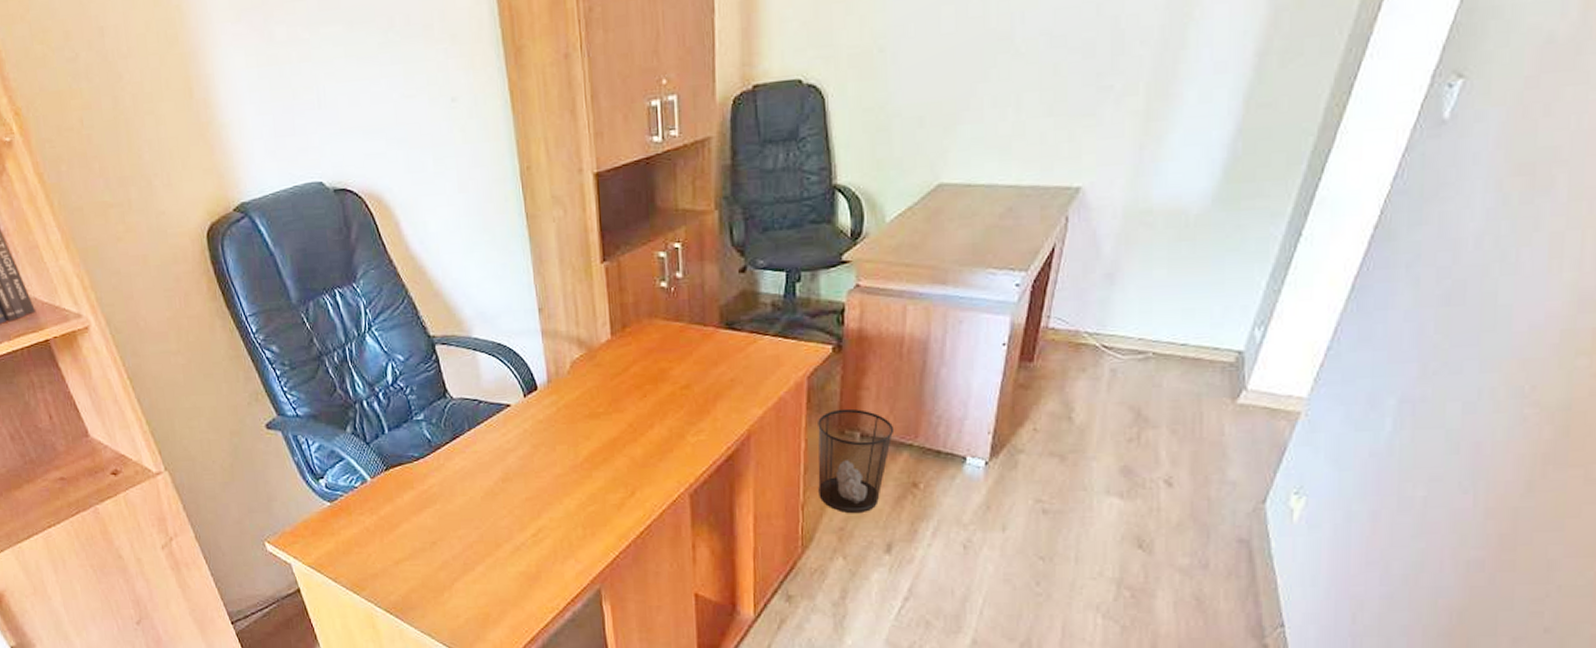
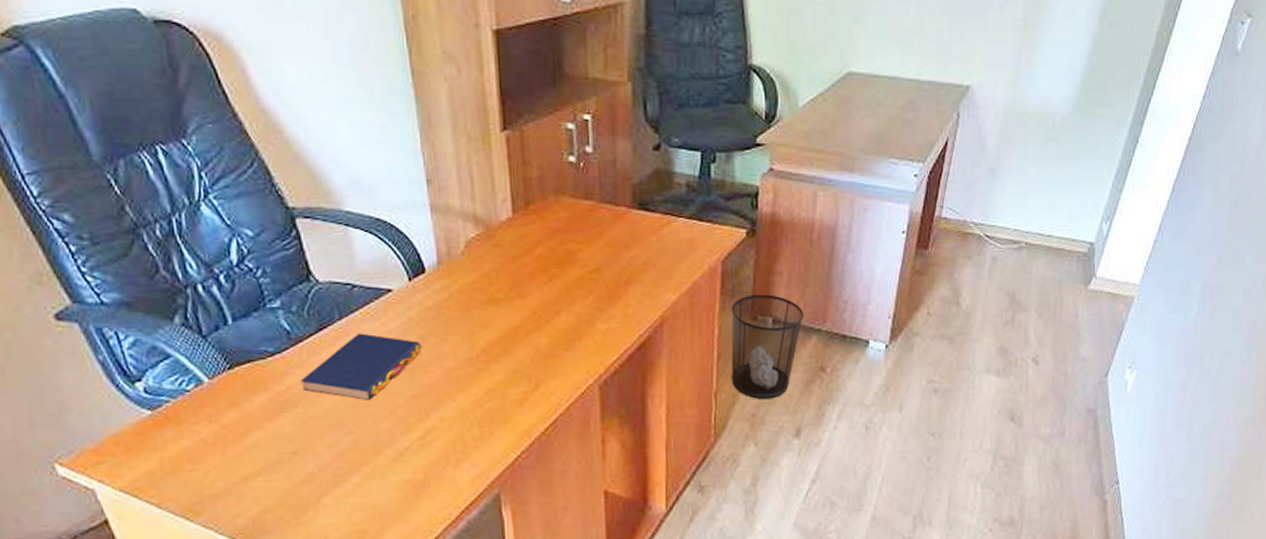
book: none [439,442,535,500] -> present [301,333,423,400]

